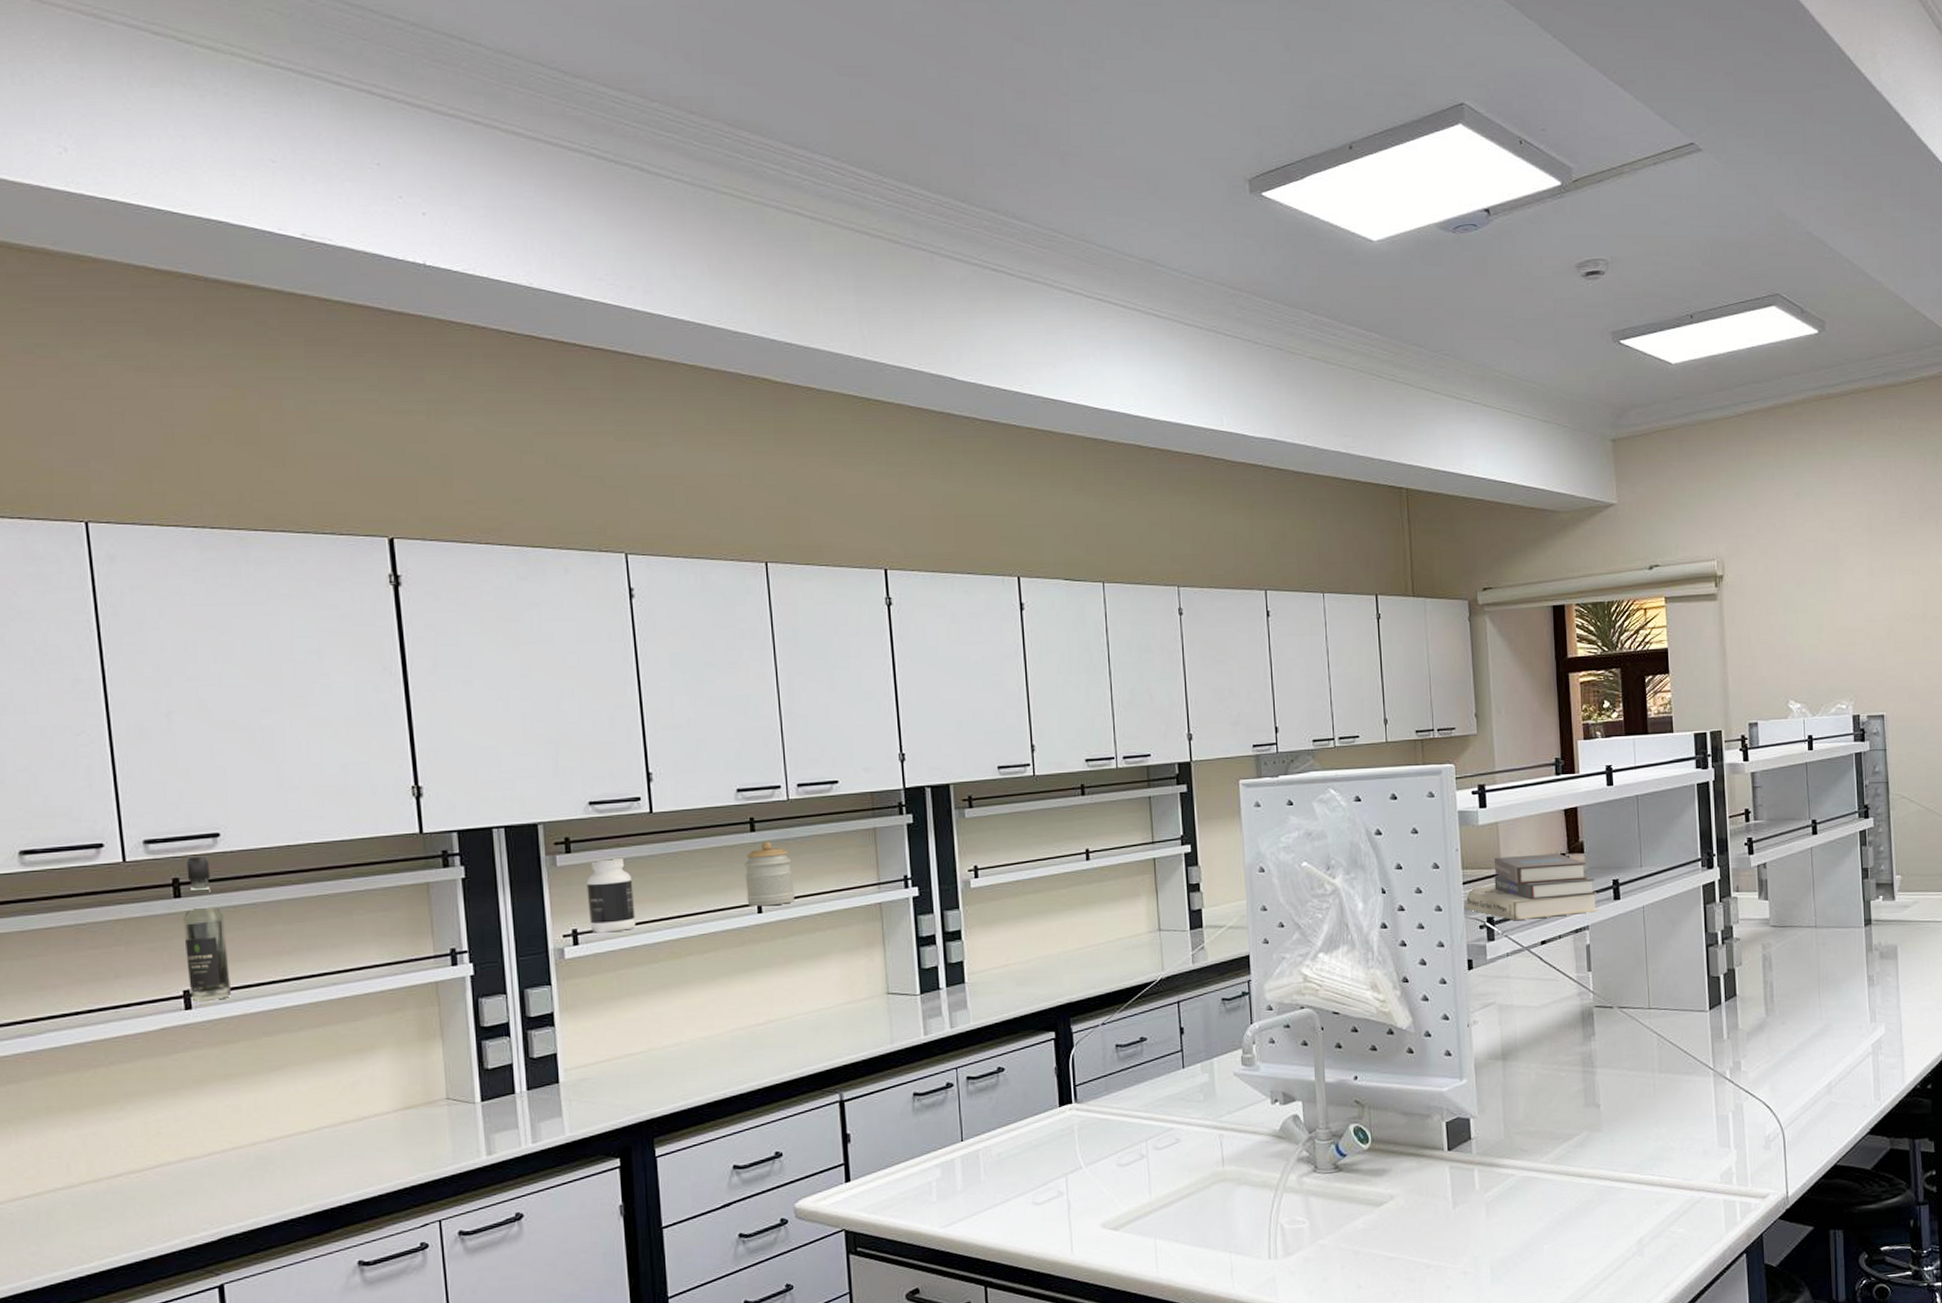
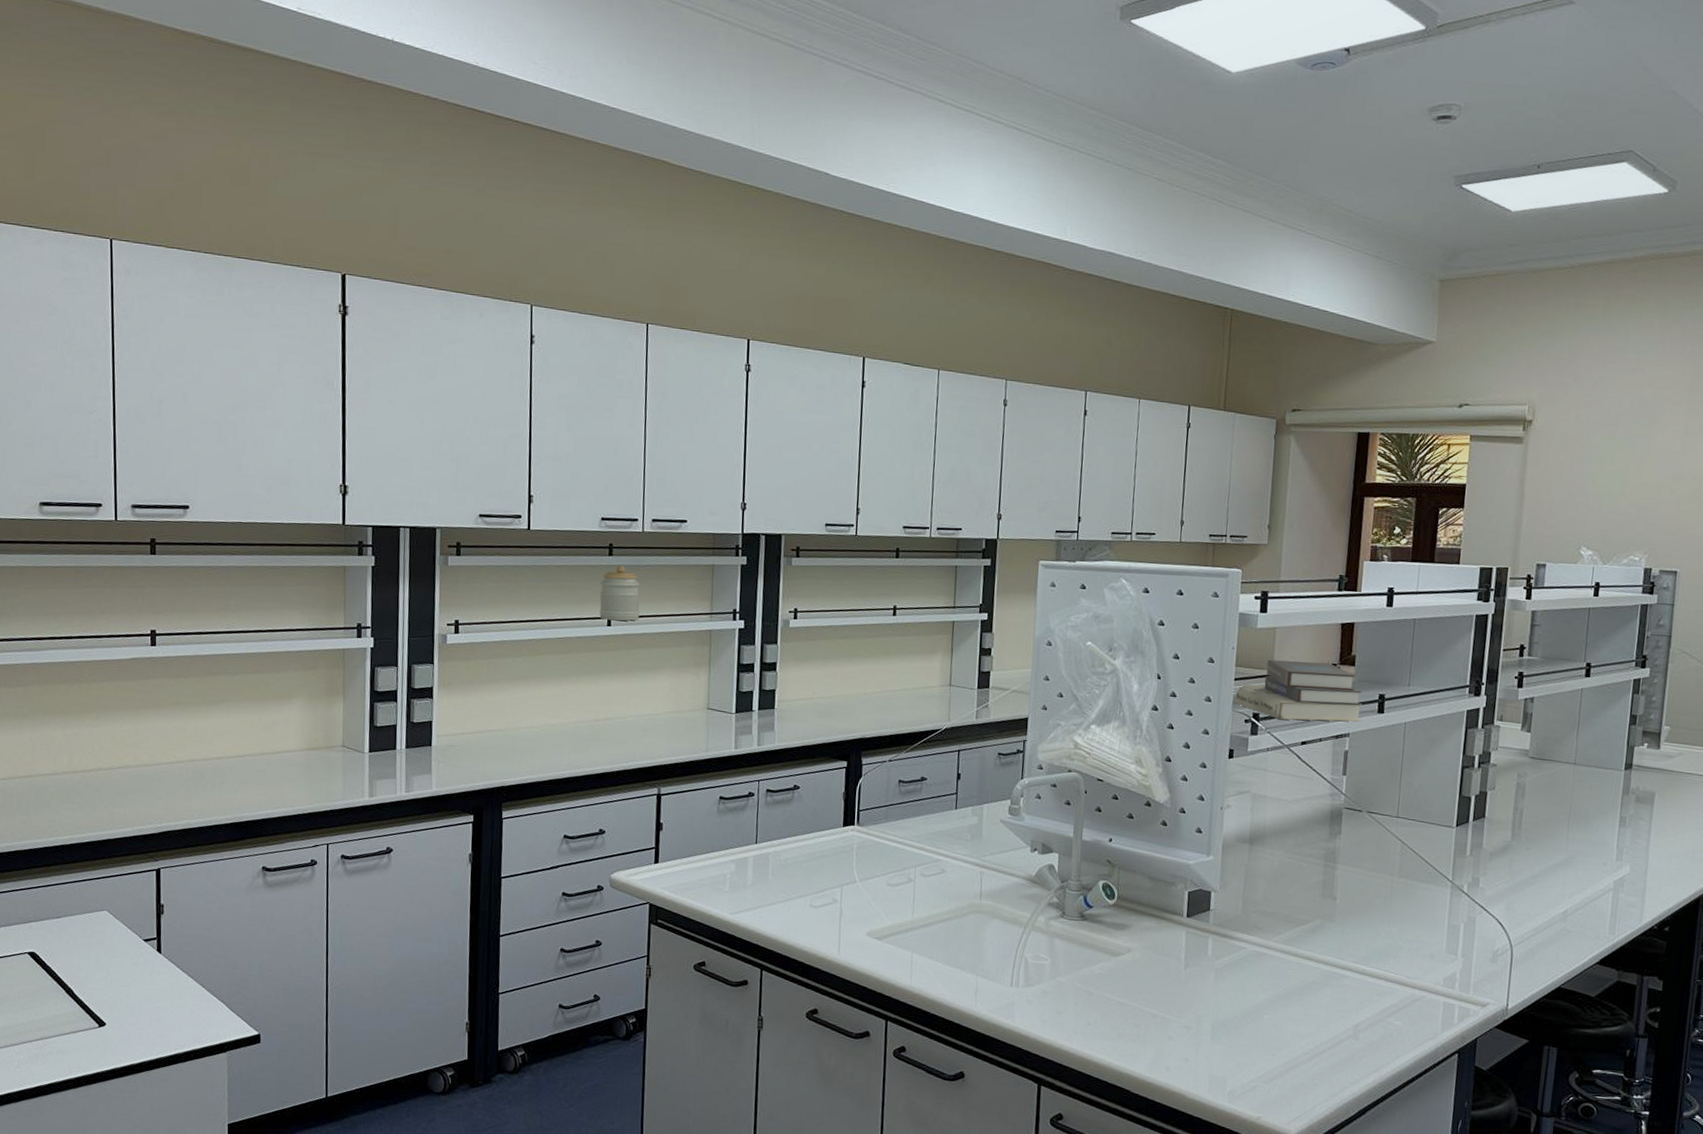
bottle: present [183,856,232,1003] -> none [155,522,187,642]
medicine bottle: present [587,859,636,933] -> none [469,565,508,627]

